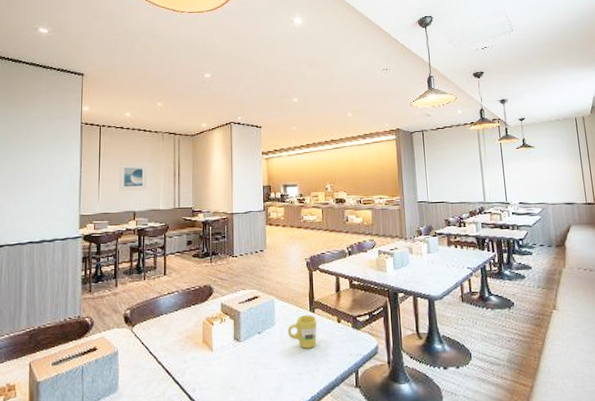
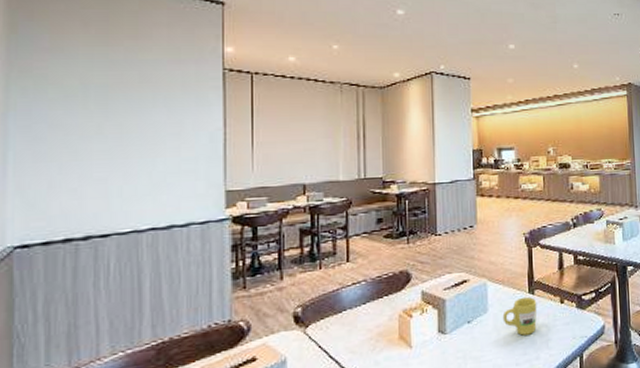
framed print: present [119,163,147,191] -> none [281,122,321,159]

